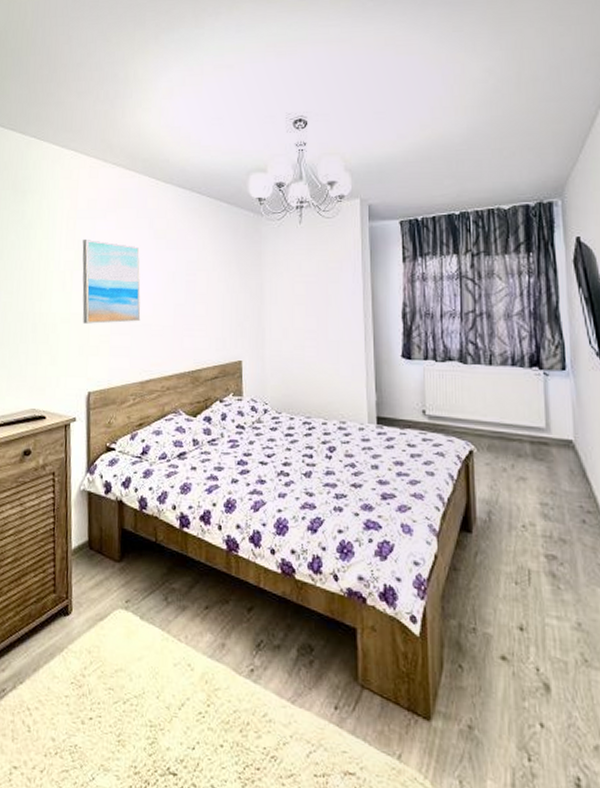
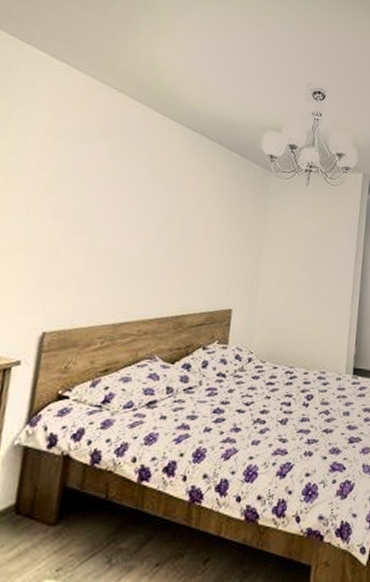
wall art: present [82,238,141,324] -> none [47,161,134,260]

